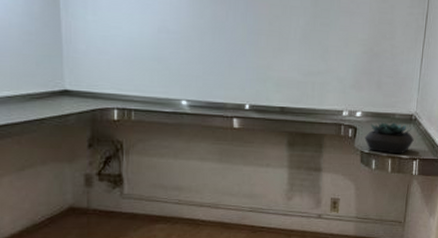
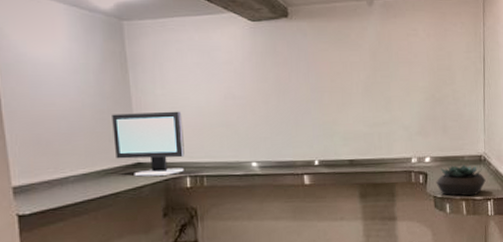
computer monitor: none [40,36,113,106] -> present [112,111,185,177]

